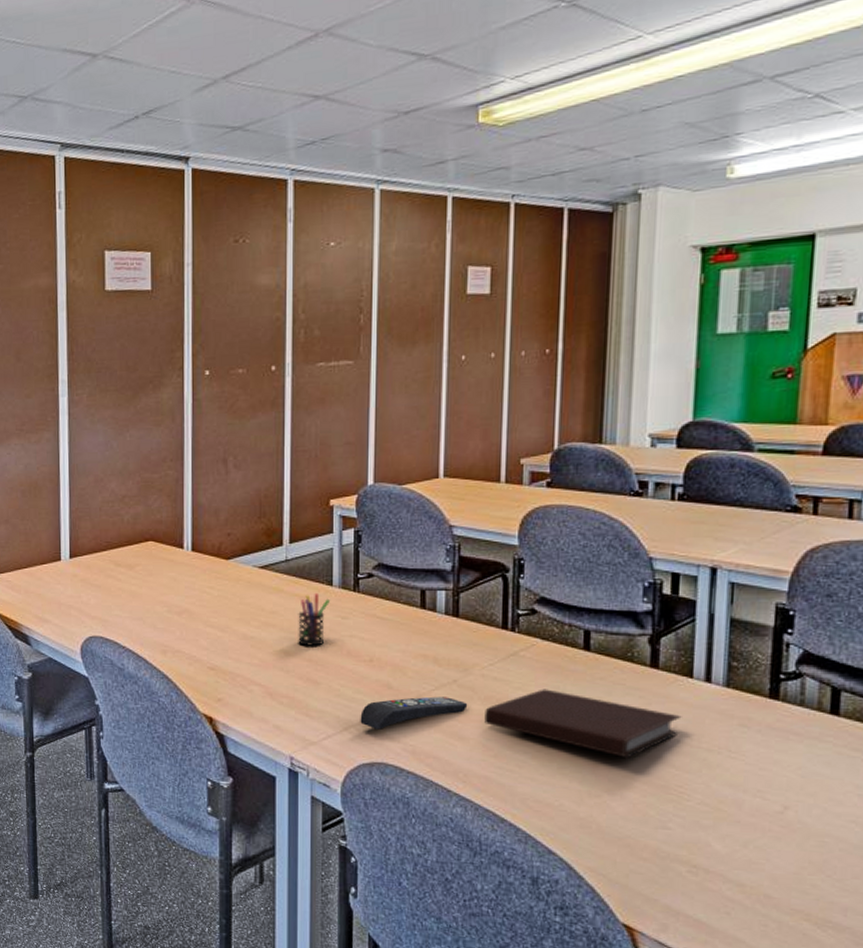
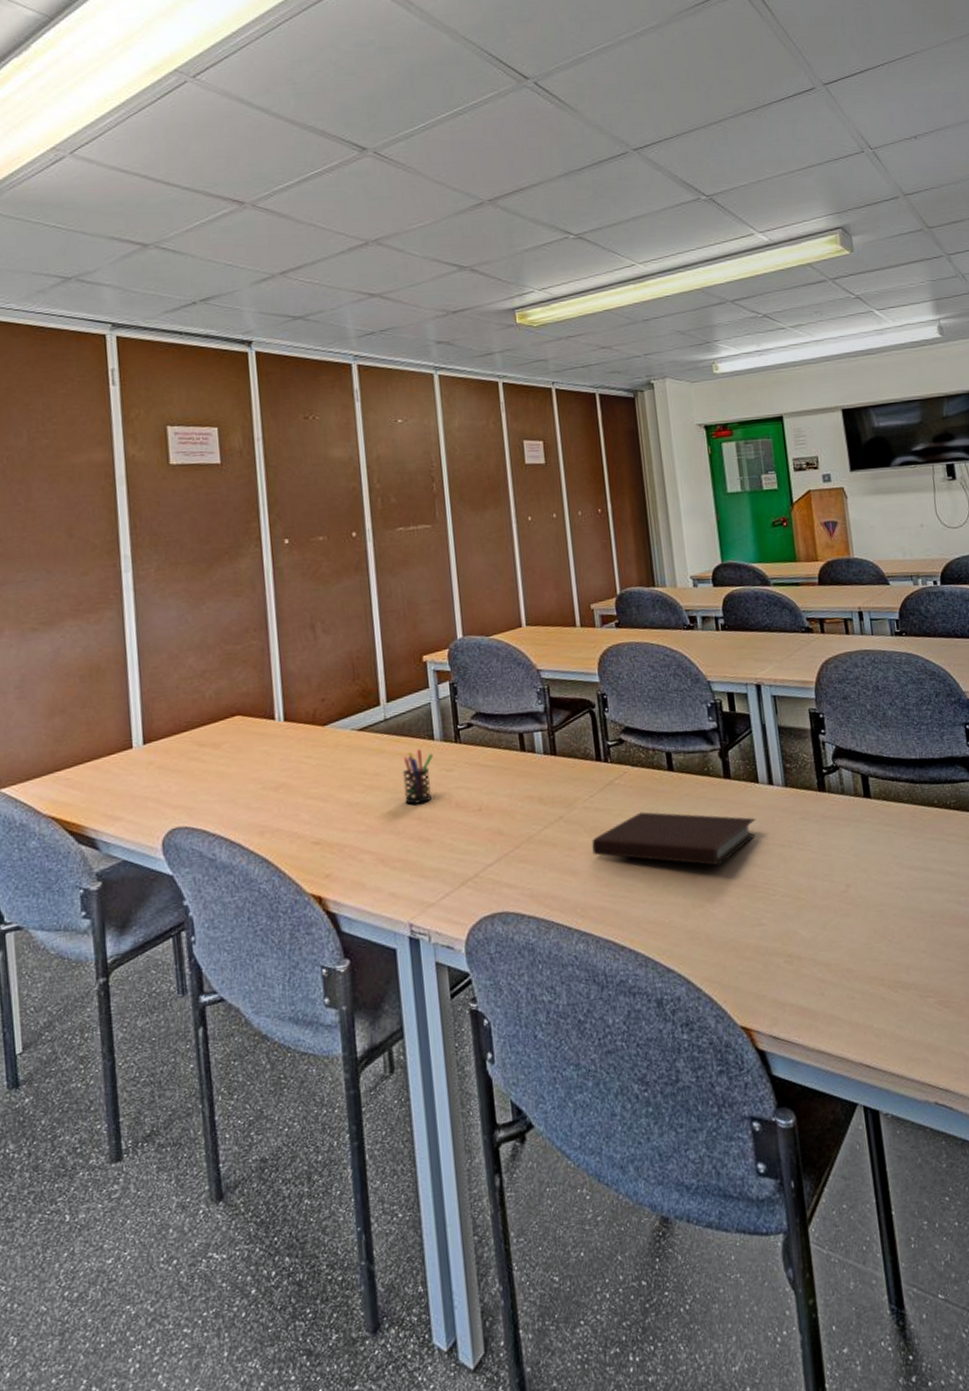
remote control: present [360,696,468,730] -> none [475,834,576,879]

